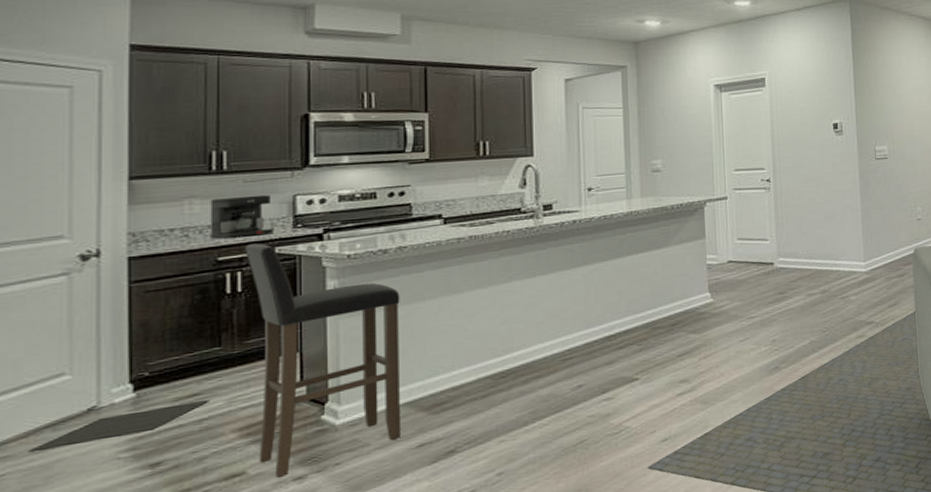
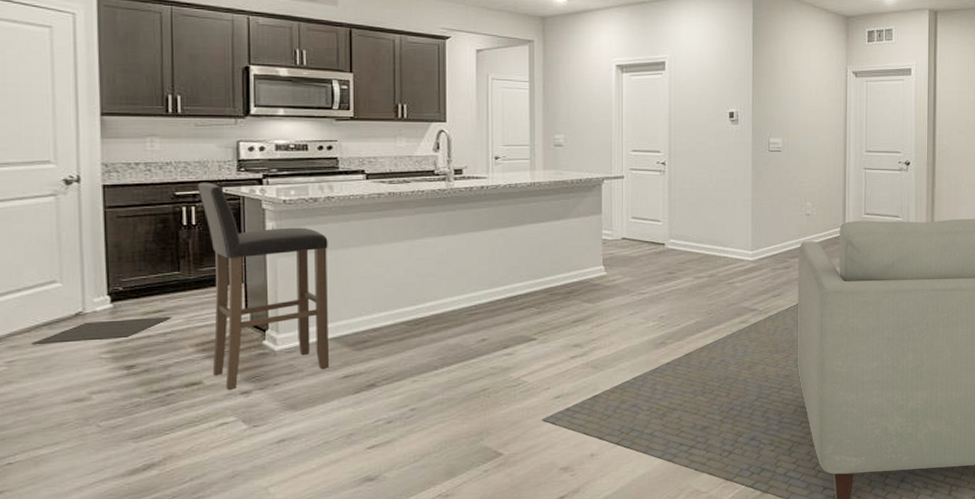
coffee maker: present [210,194,274,240] -> none [168,138,221,177]

